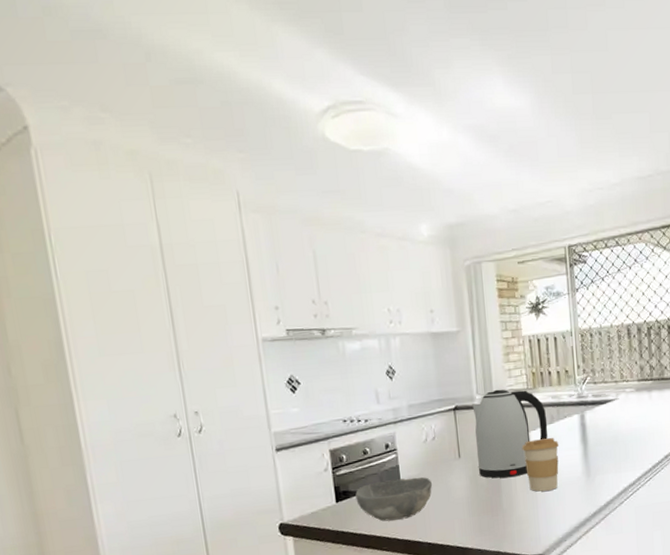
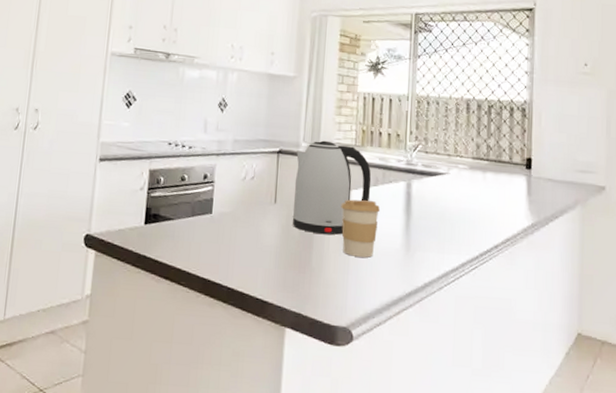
bowl: present [355,477,433,522] -> none [164,211,244,256]

